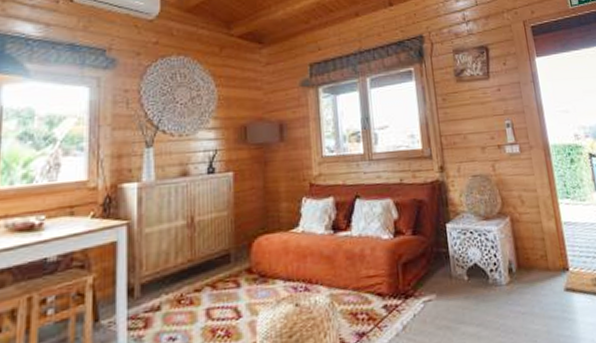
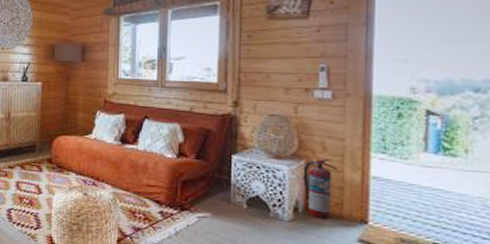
fire extinguisher: none [509,211,540,275] -> present [303,158,337,220]

